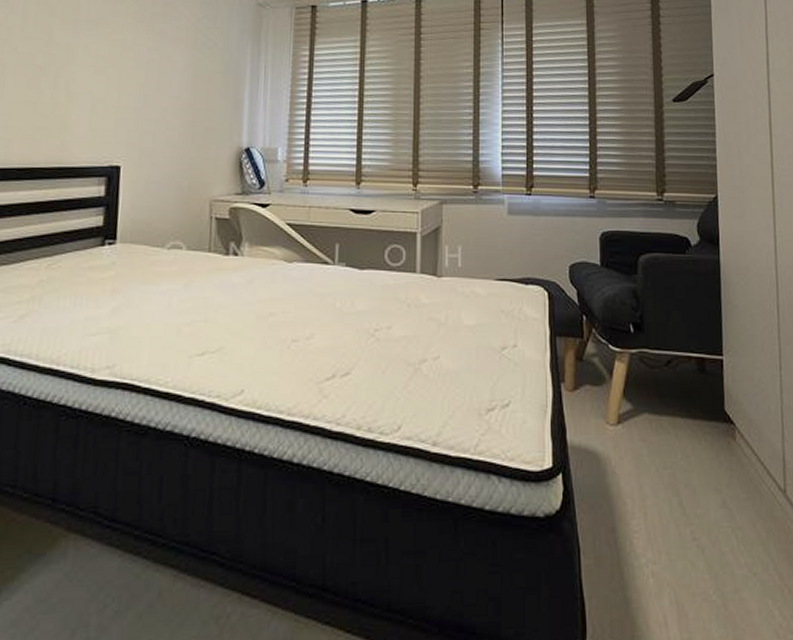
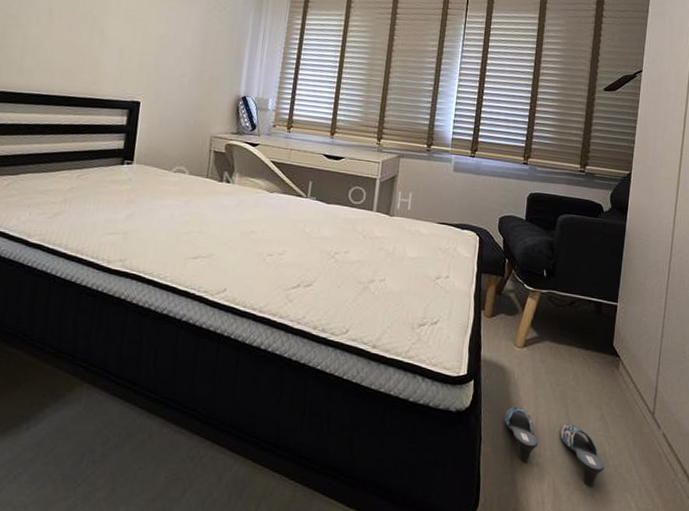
slippers: none [605,501,735,595] -> present [504,406,604,486]

